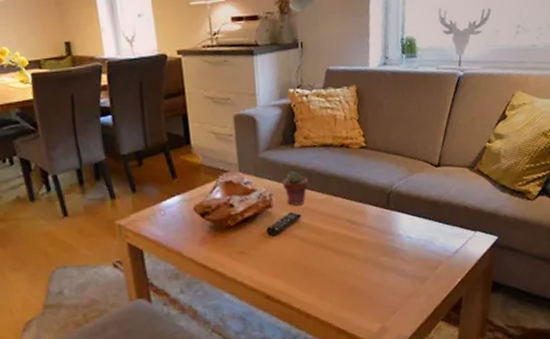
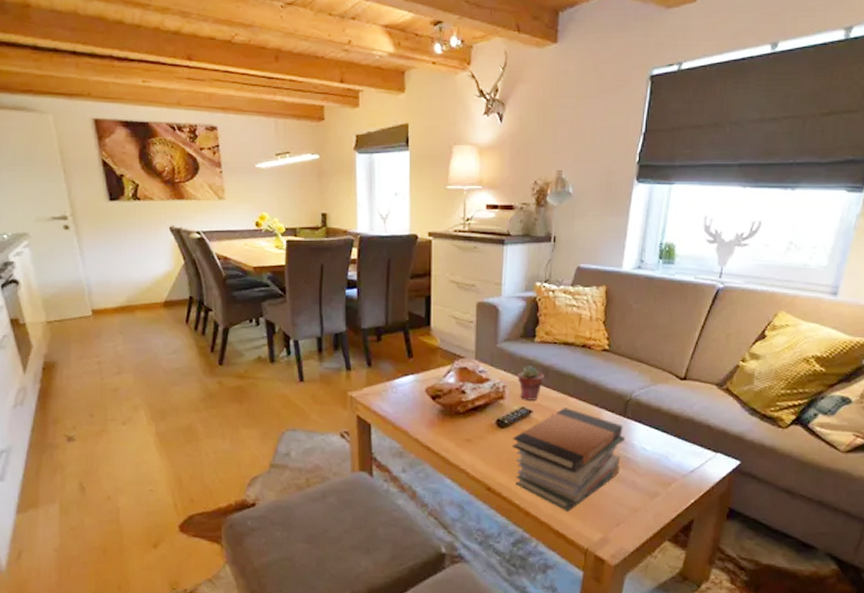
book stack: none [285,207,392,308] -> present [512,408,626,512]

